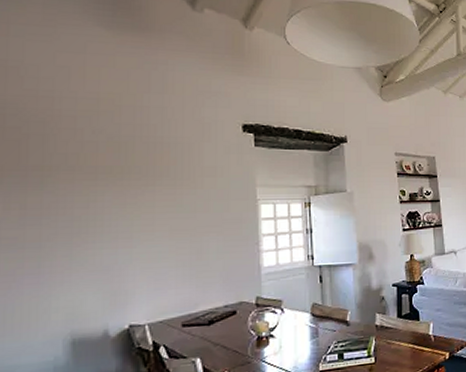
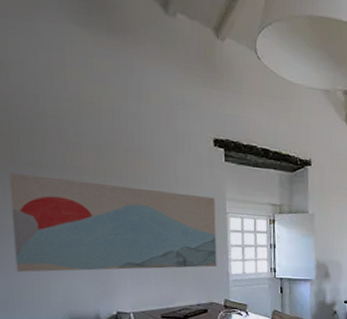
wall art: none [11,179,247,290] -> present [9,173,217,272]

